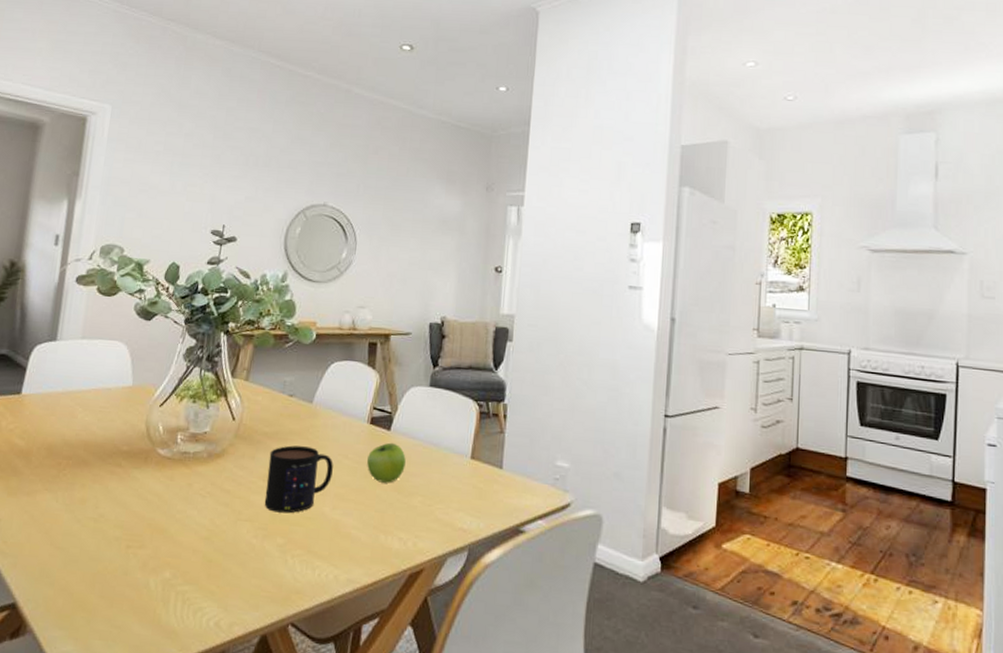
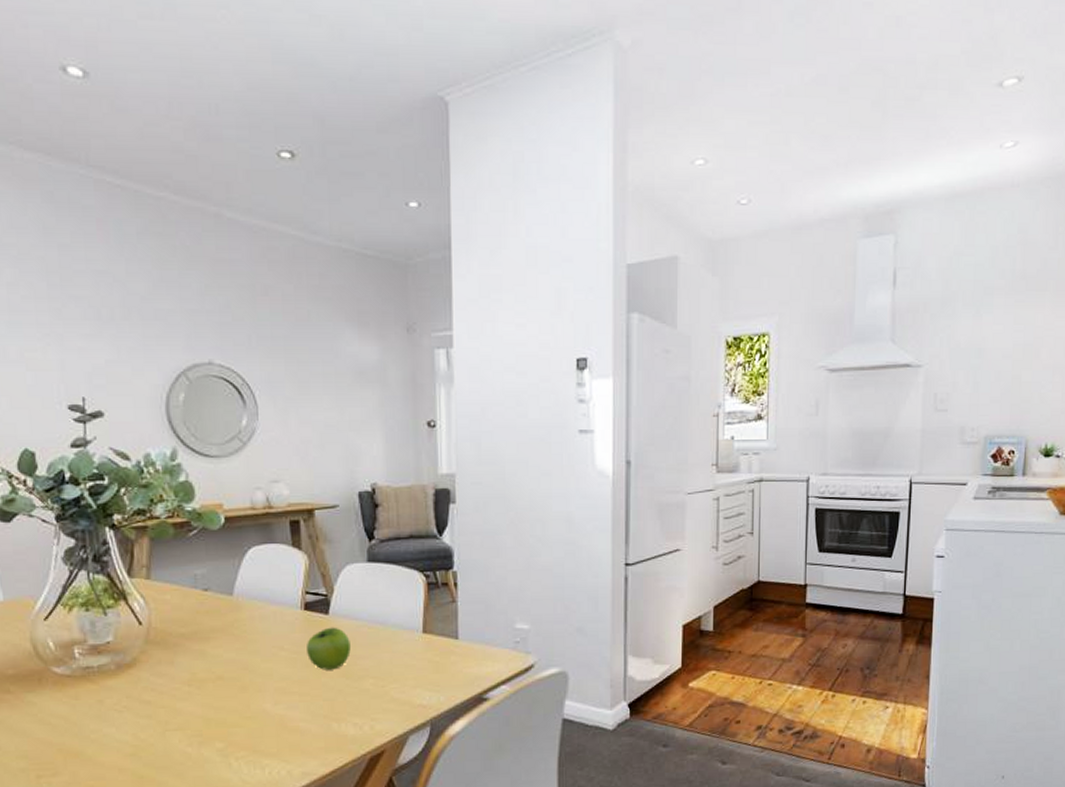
mug: present [264,445,333,514] -> none [191,643,269,717]

